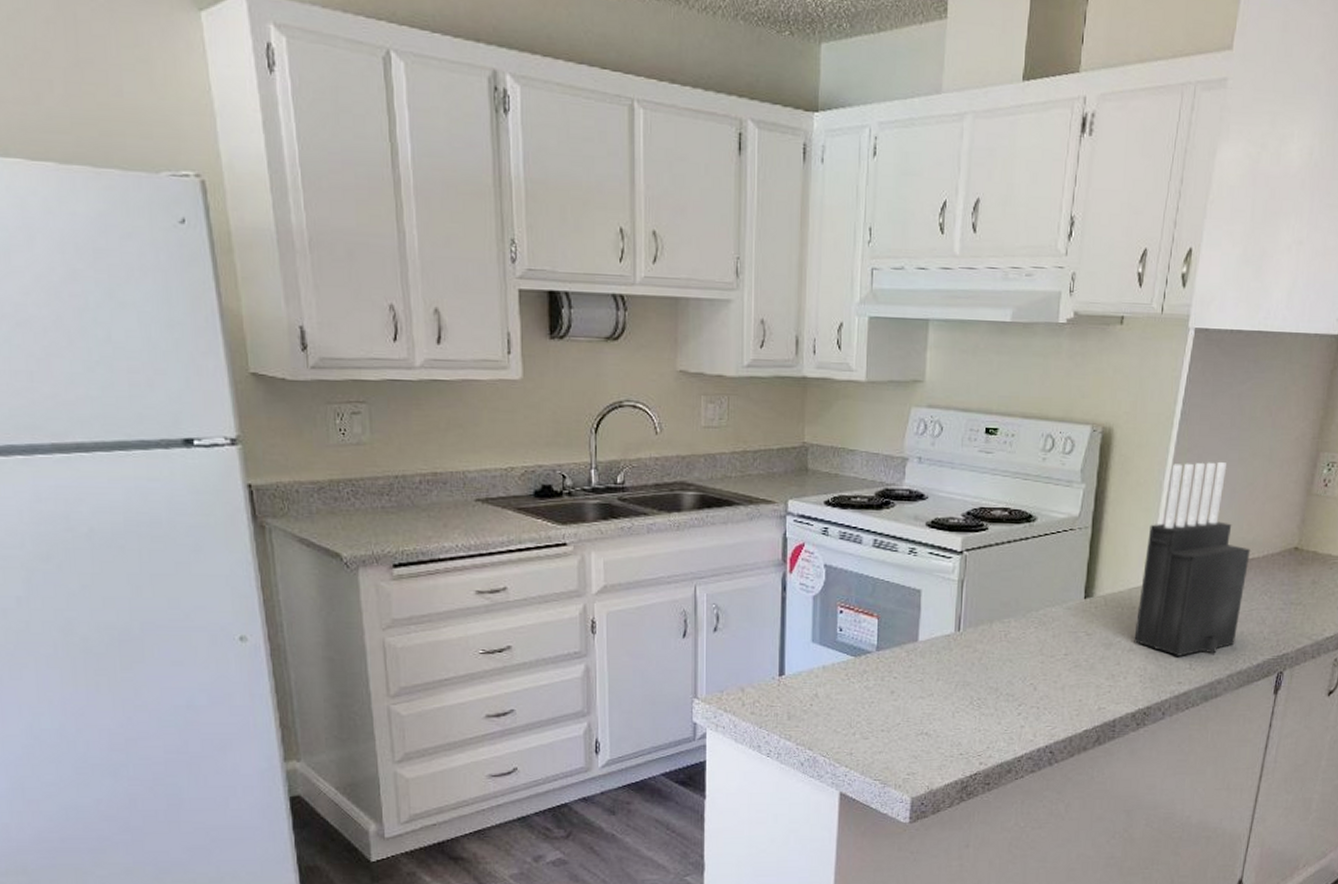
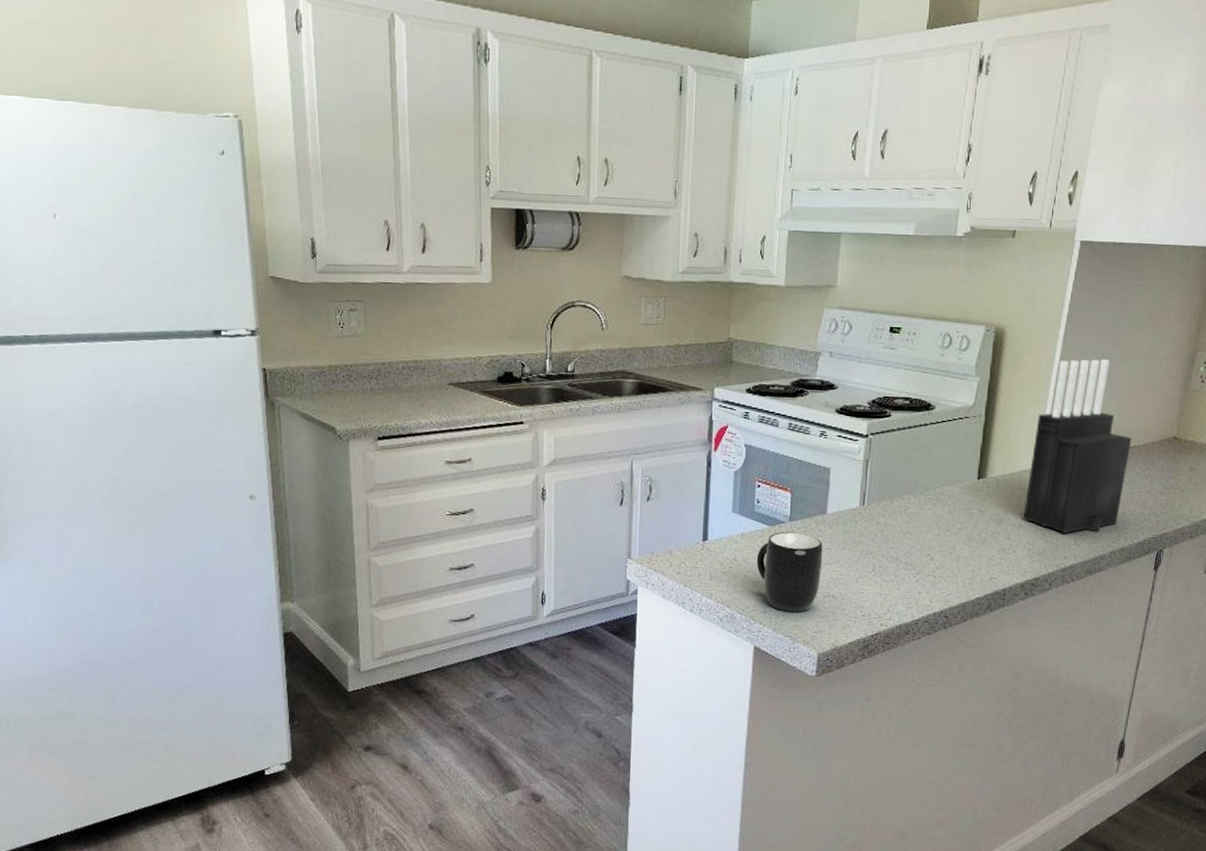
mug: none [840,662,915,753] -> present [756,531,823,612]

